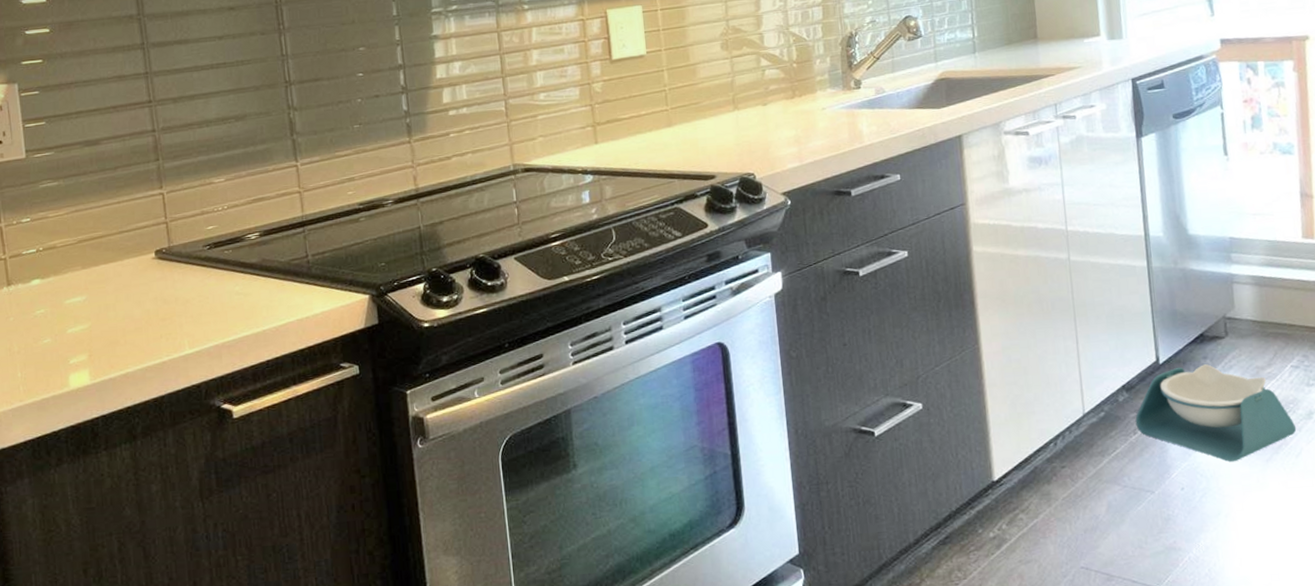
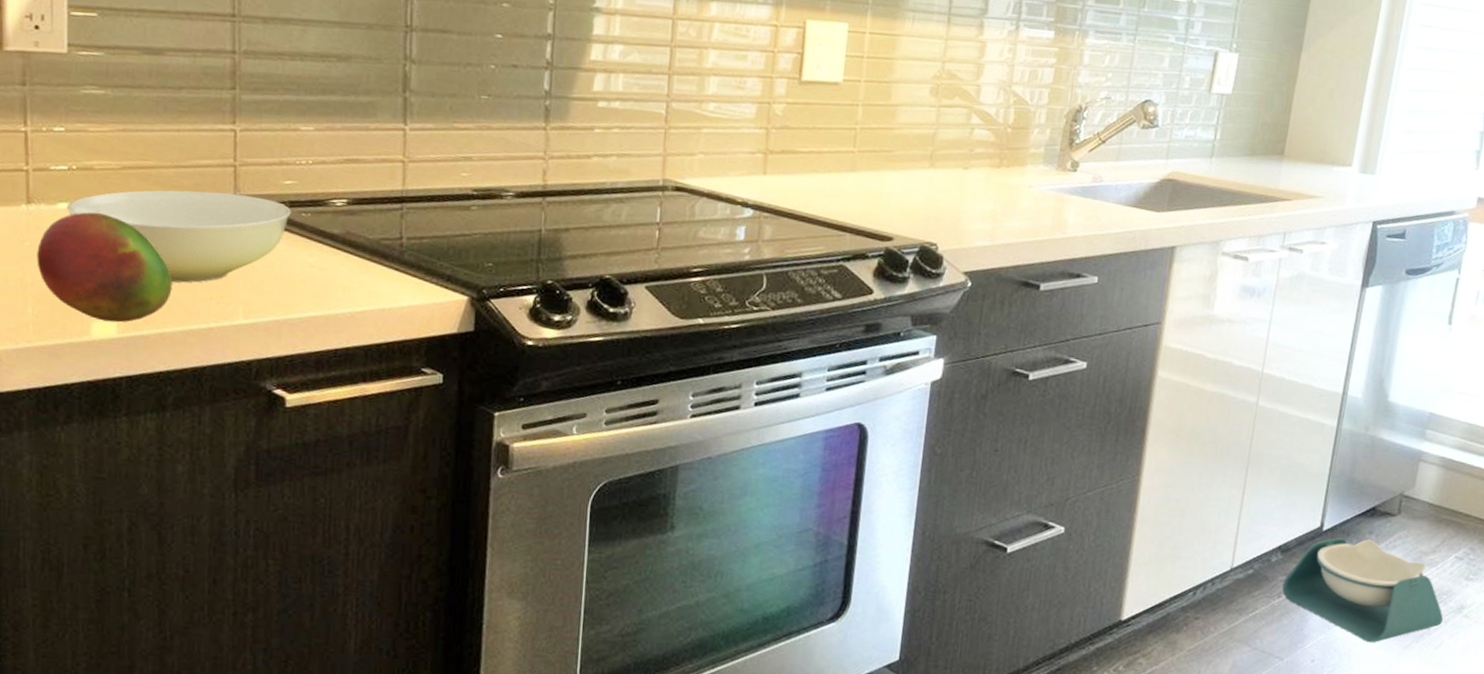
fruit: none [19,282,129,372] -> present [37,212,173,323]
bowl: none [38,244,216,329] -> present [66,190,291,283]

